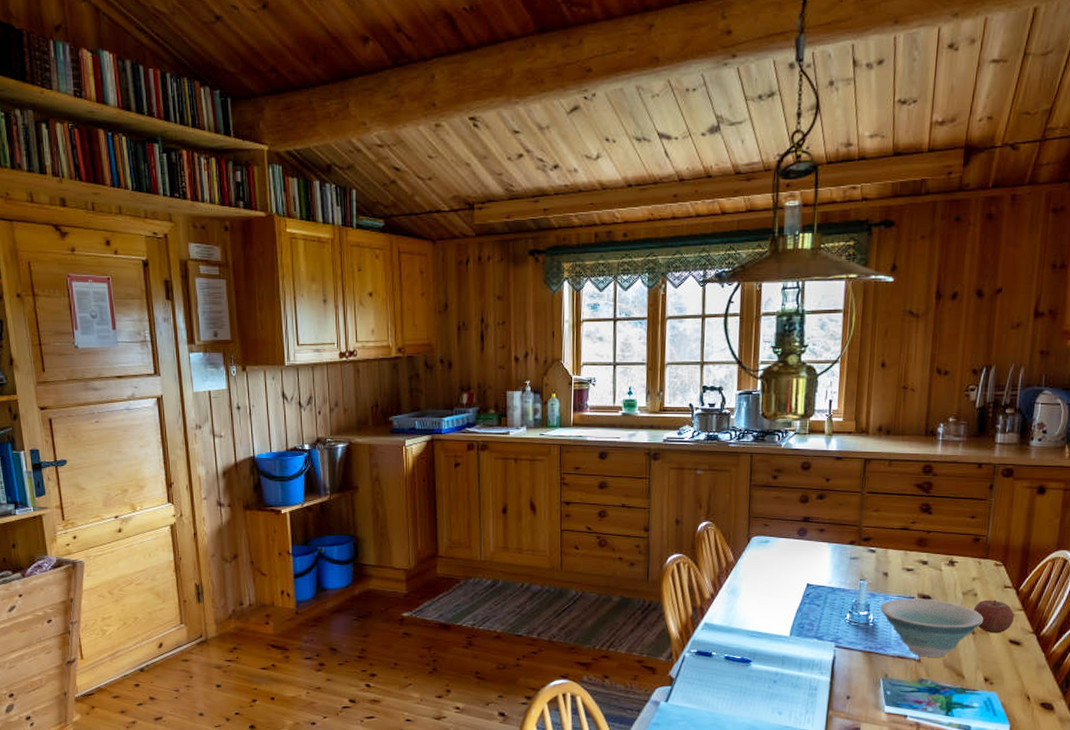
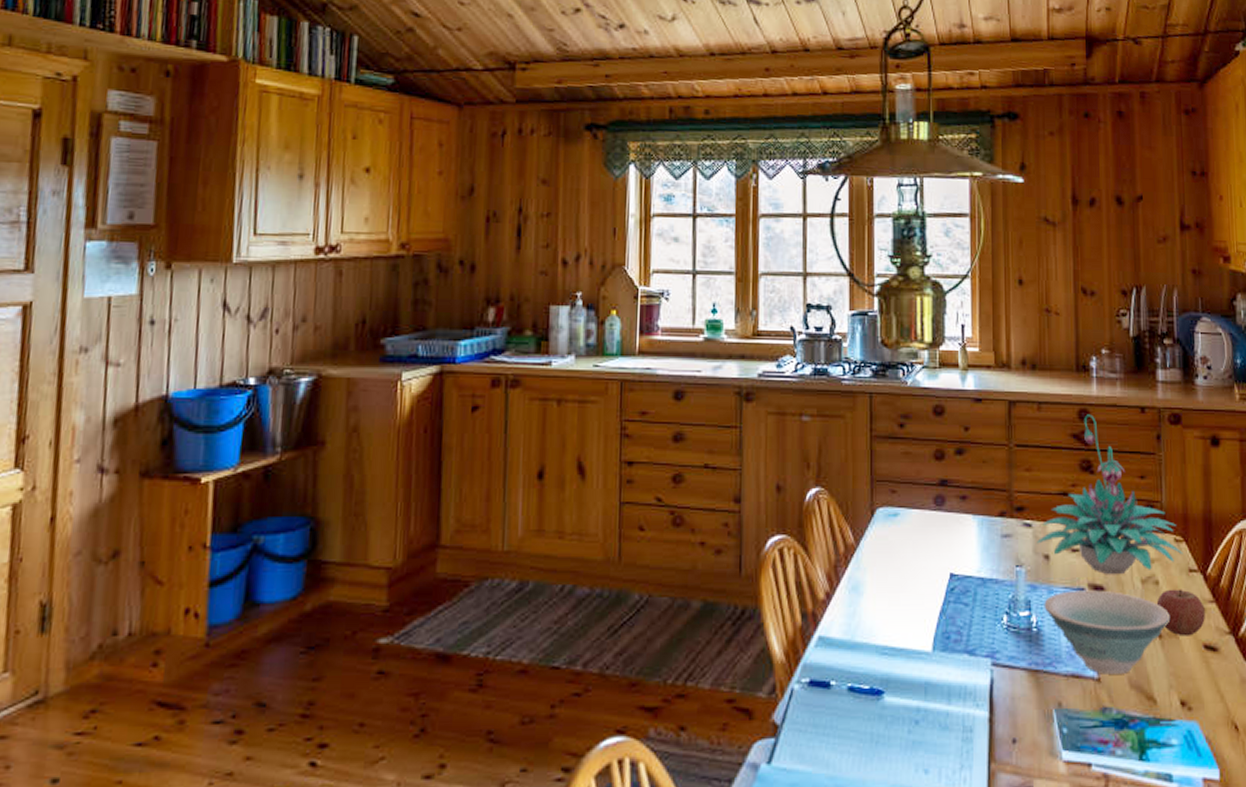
plant: none [879,469,1001,588] -> present [1037,414,1183,574]

